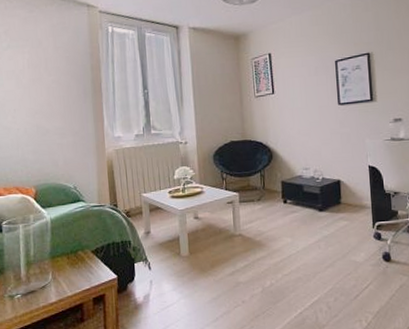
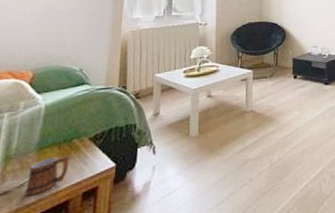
mug: none [47,264,78,297] -> present [24,154,70,197]

